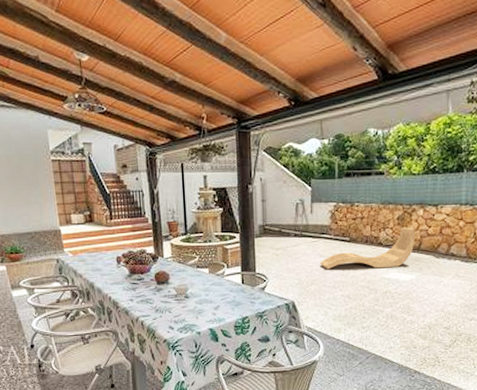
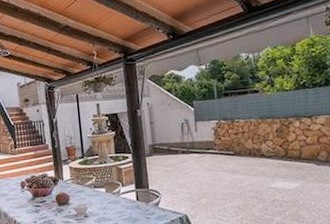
lounge chair: present [320,227,416,270] -> none [208,138,296,183]

